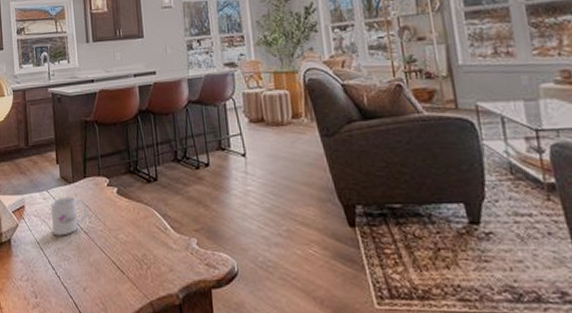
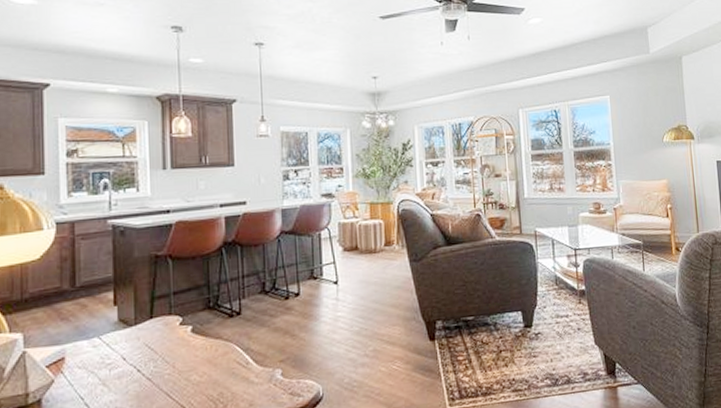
mug: present [51,196,87,236] -> none [103,340,152,387]

